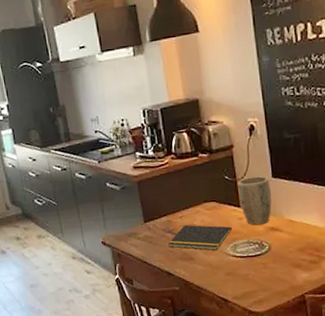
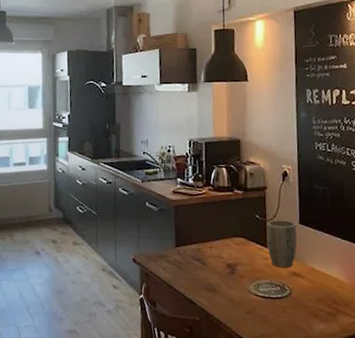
notepad: present [167,224,232,251] -> none [194,255,257,287]

